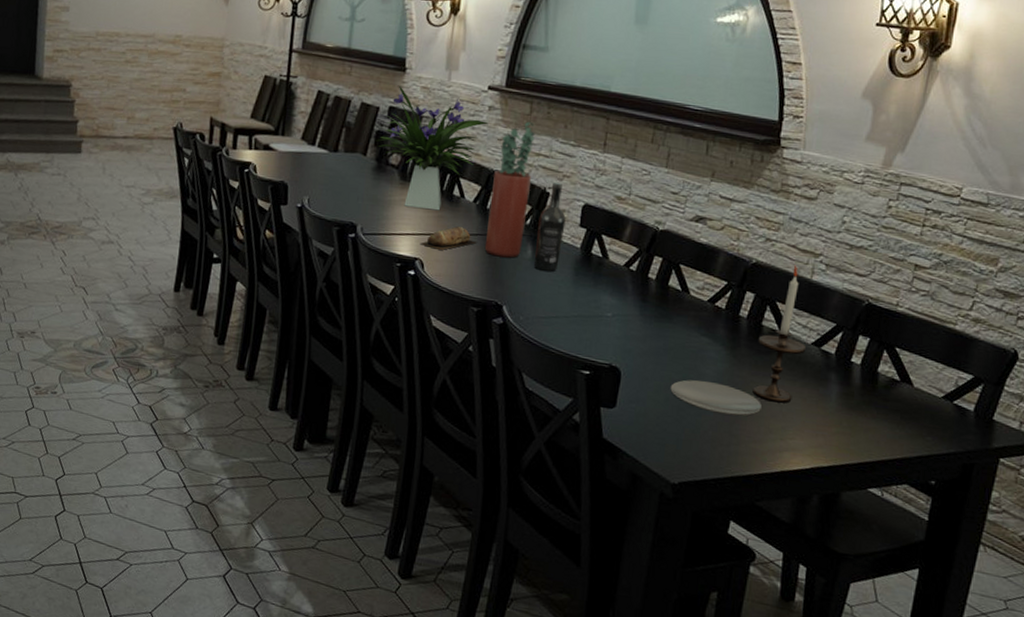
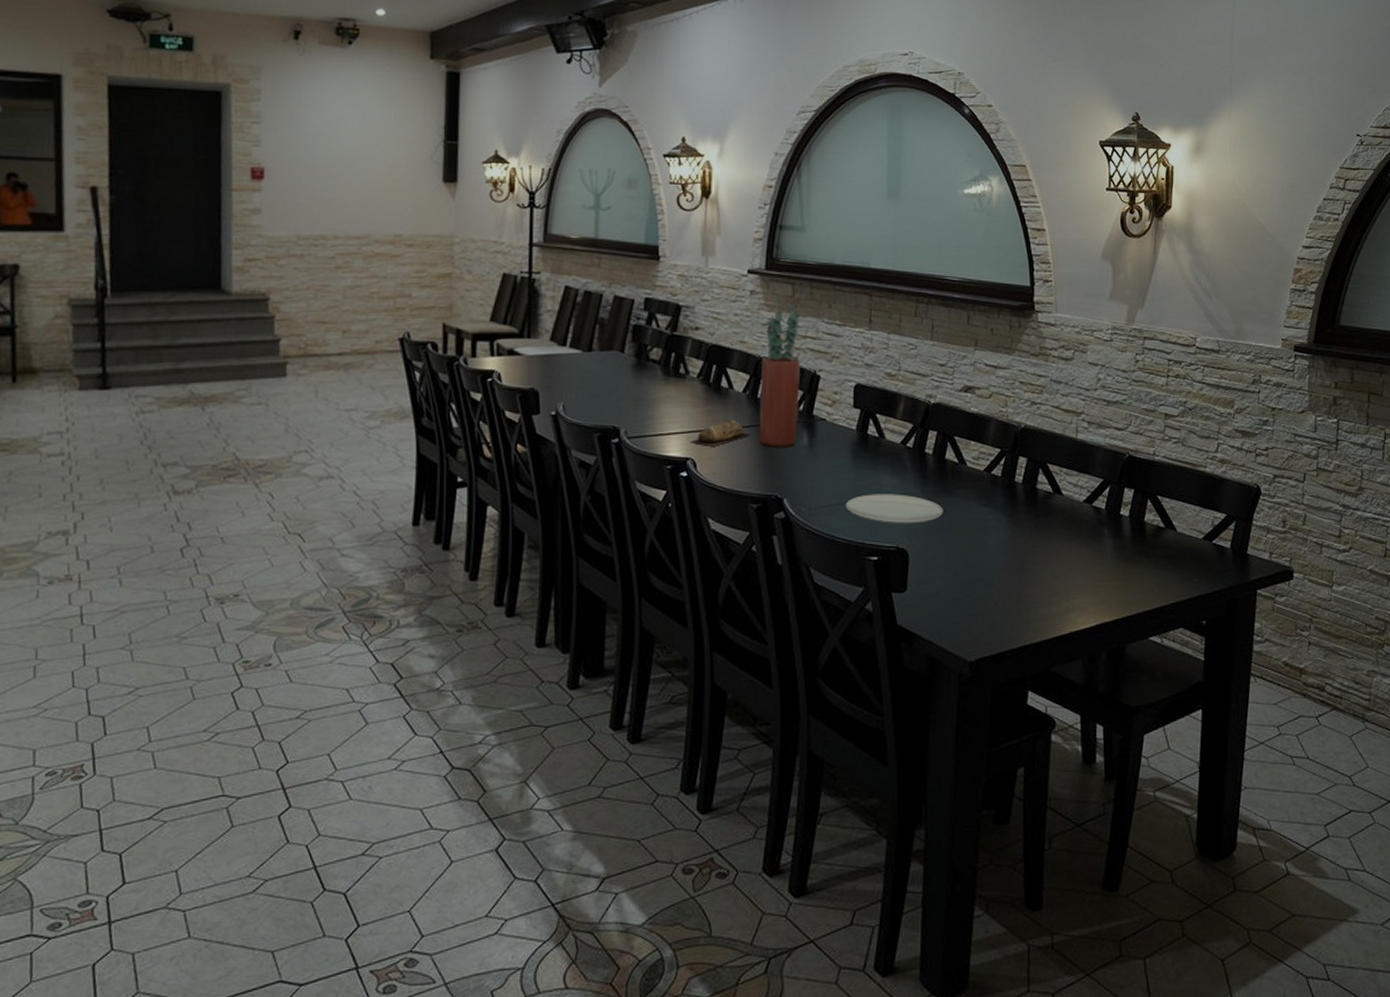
flower arrangement: present [375,87,489,211] -> none [632,276,751,405]
wine bottle: present [533,183,566,272] -> none [811,365,839,457]
plate: none [563,311,661,345] -> present [846,494,943,524]
plate: present [670,379,762,416] -> none [958,552,1045,584]
candlestick: present [752,265,807,403] -> none [1035,426,1080,564]

